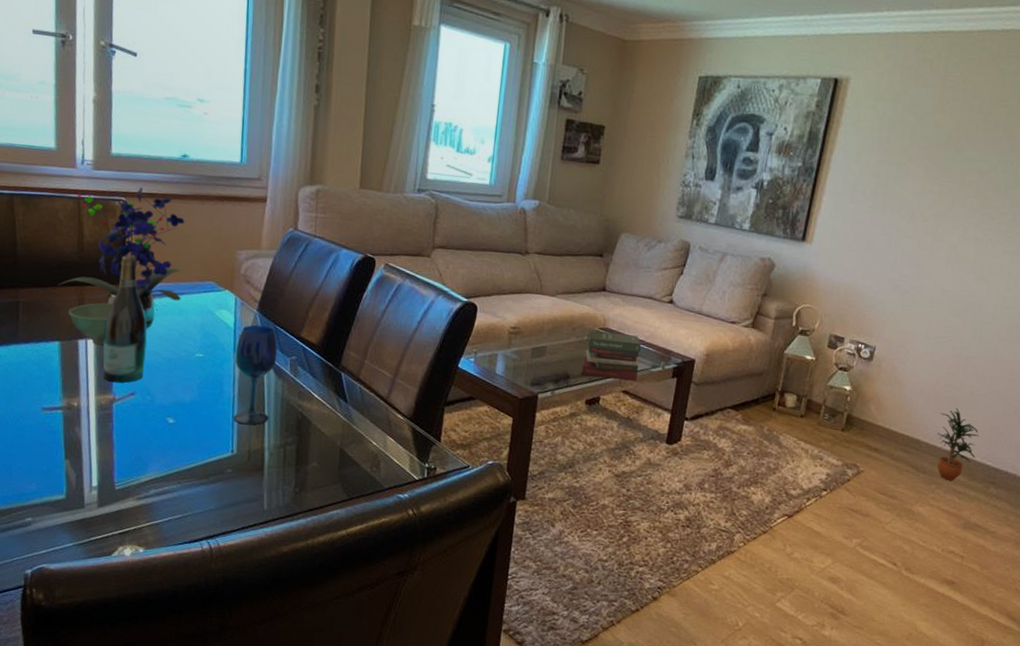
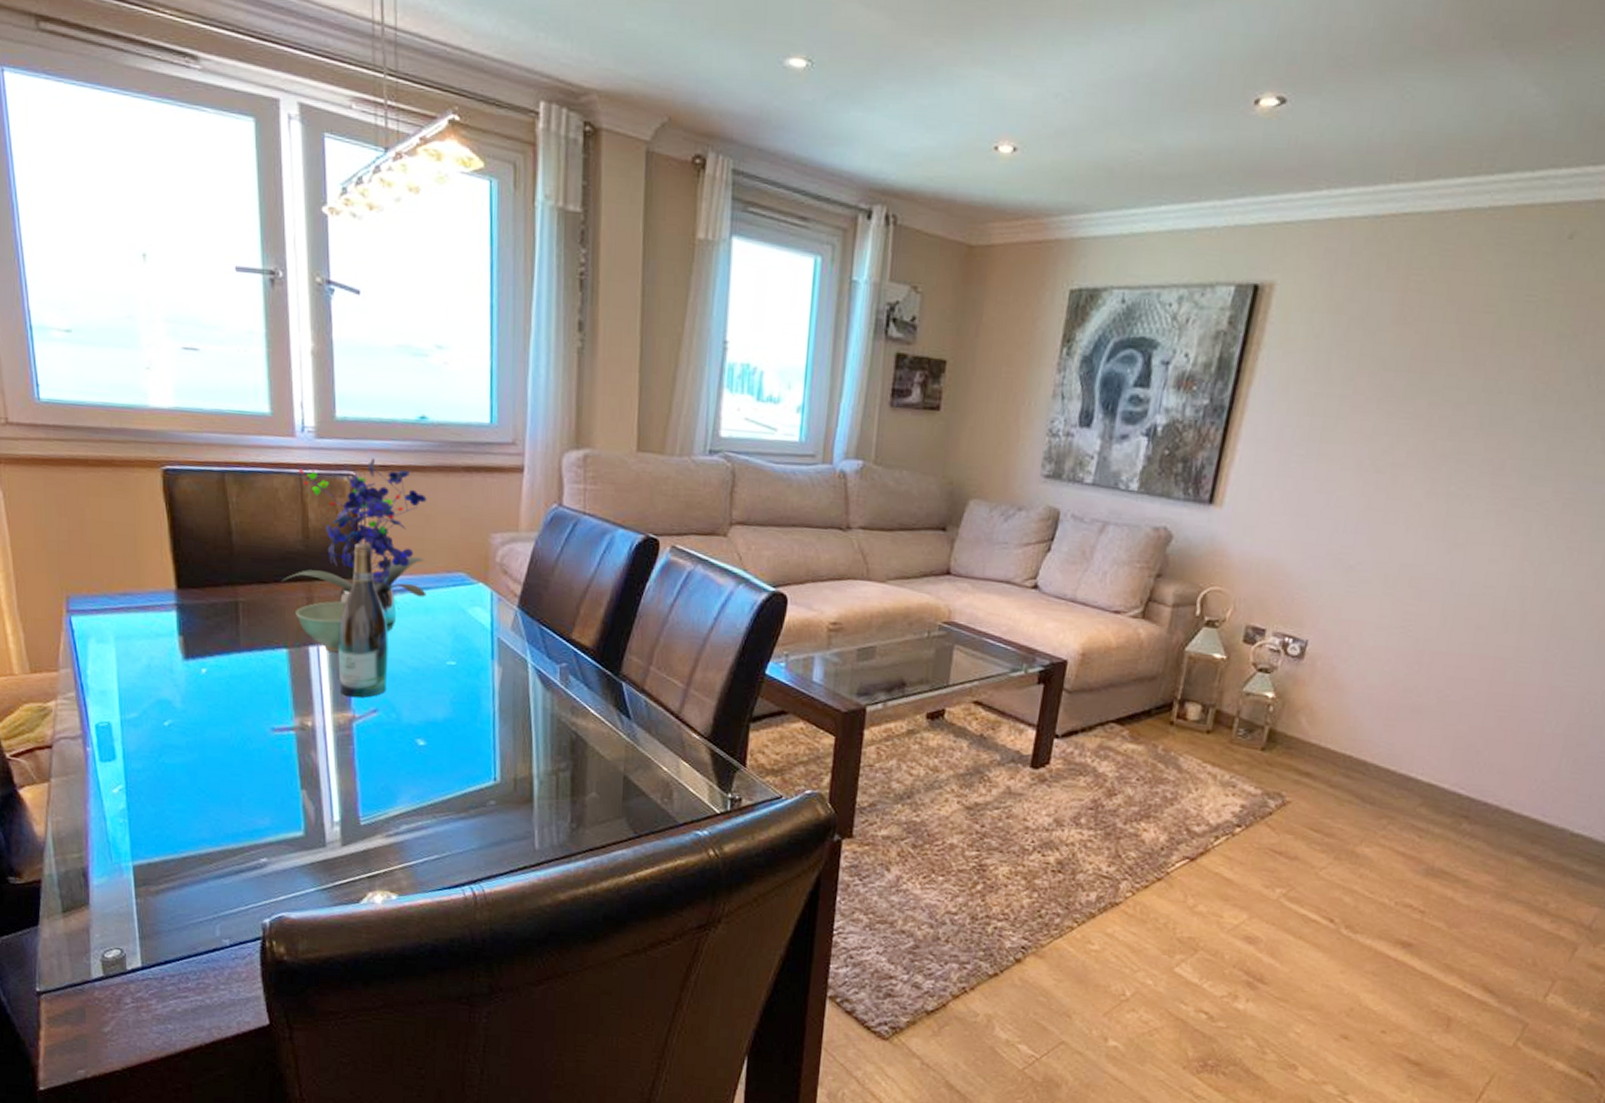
wineglass: present [233,325,278,425] -> none [493,625,544,748]
books: present [582,330,641,381] -> none [921,625,997,689]
potted plant: present [937,408,980,481] -> none [1390,719,1449,814]

